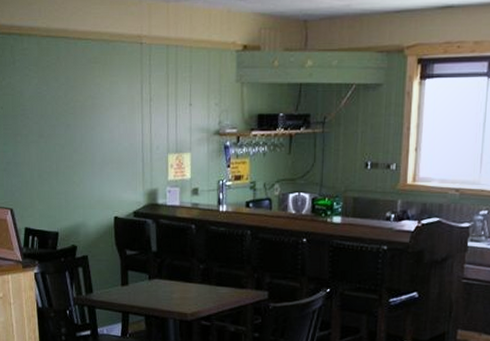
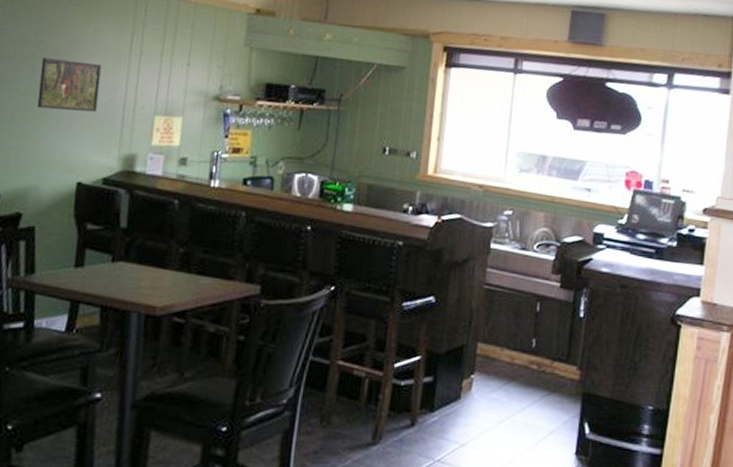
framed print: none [73,113,122,157] -> present [37,57,102,113]

